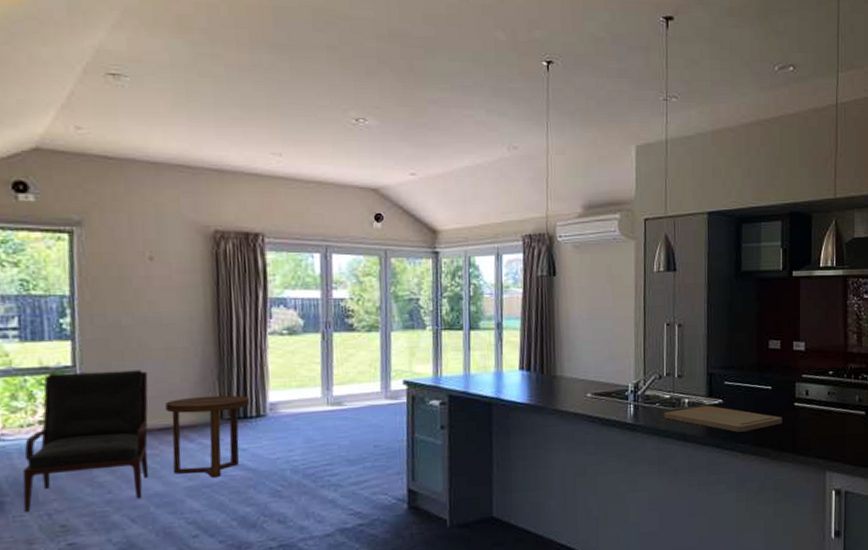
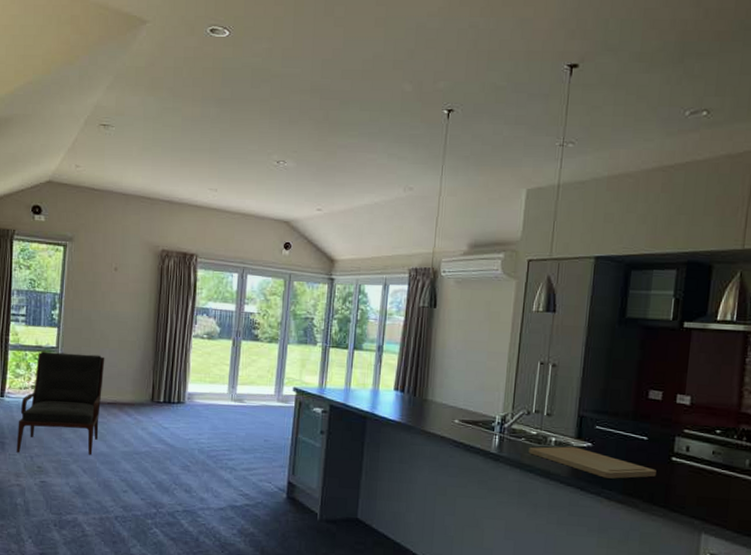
side table: present [165,395,249,477] -> none [115,381,173,447]

